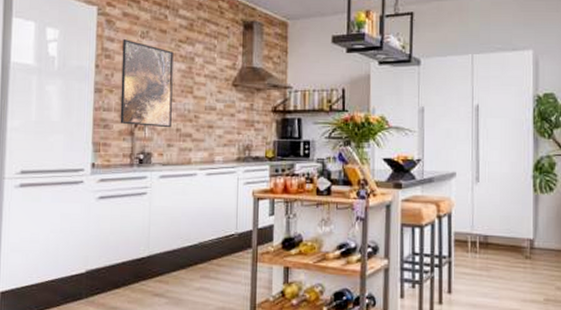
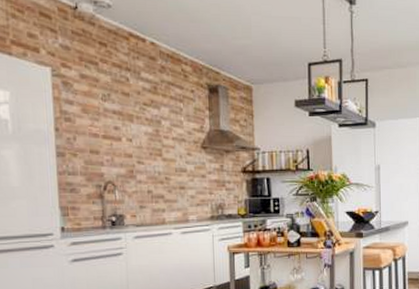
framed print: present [120,39,174,128] -> none [83,102,142,190]

